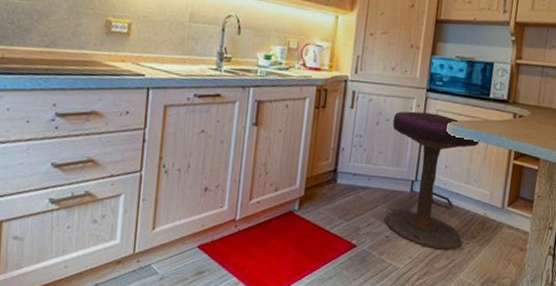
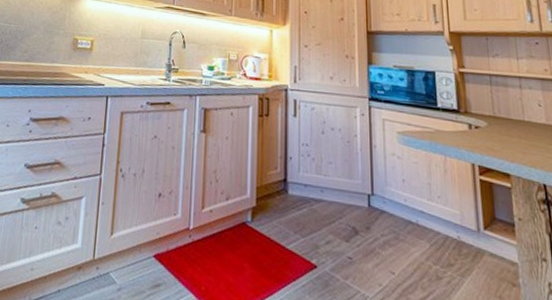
stool: present [384,111,480,250] -> none [338,120,438,280]

